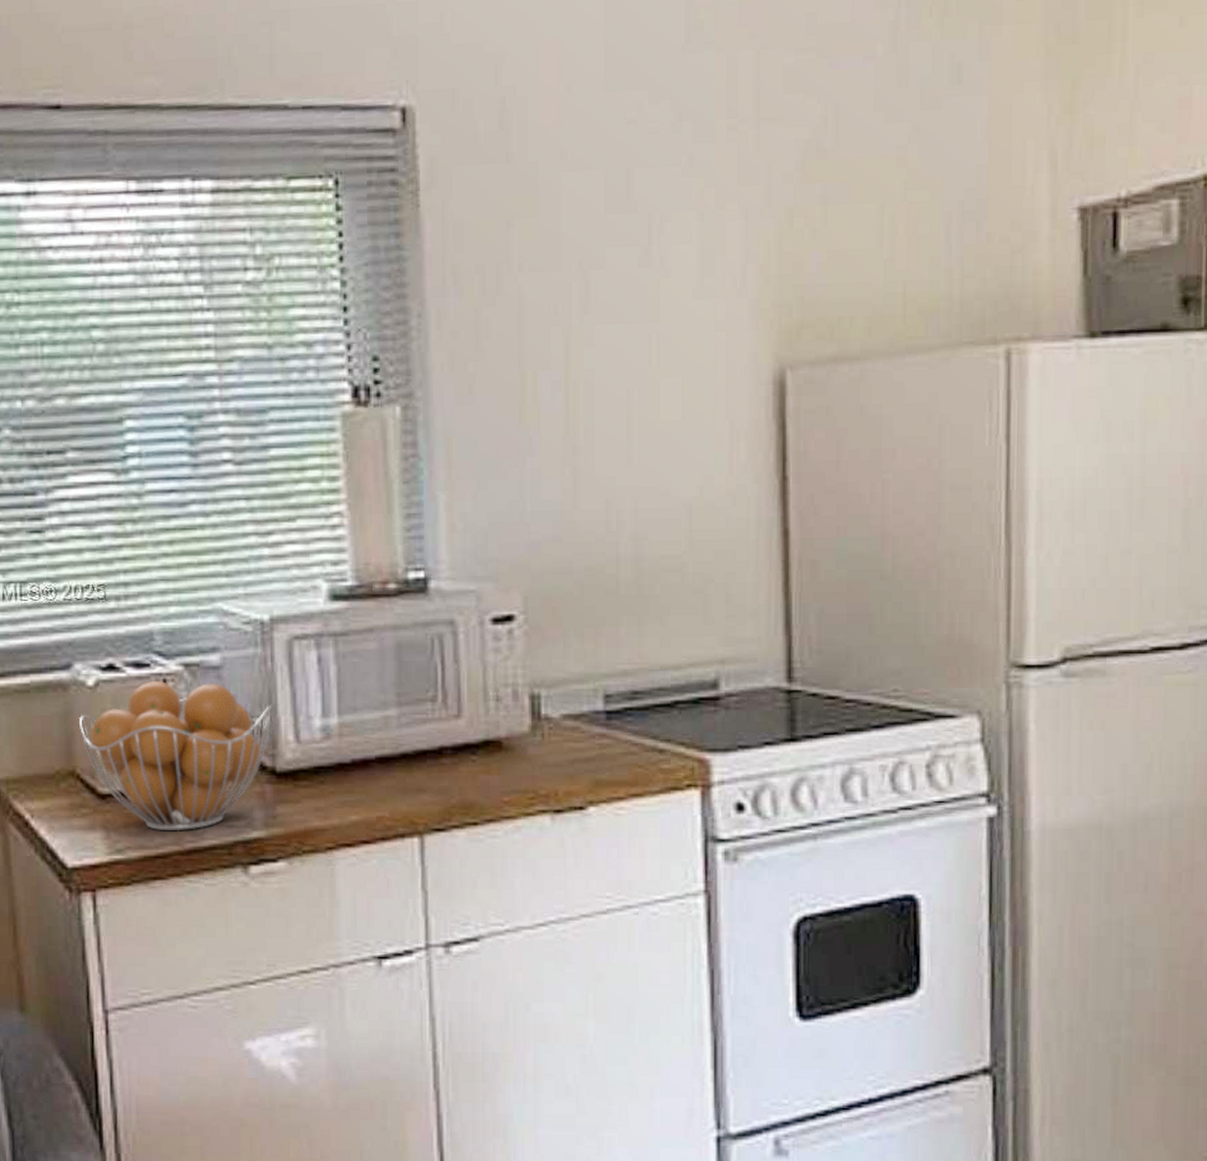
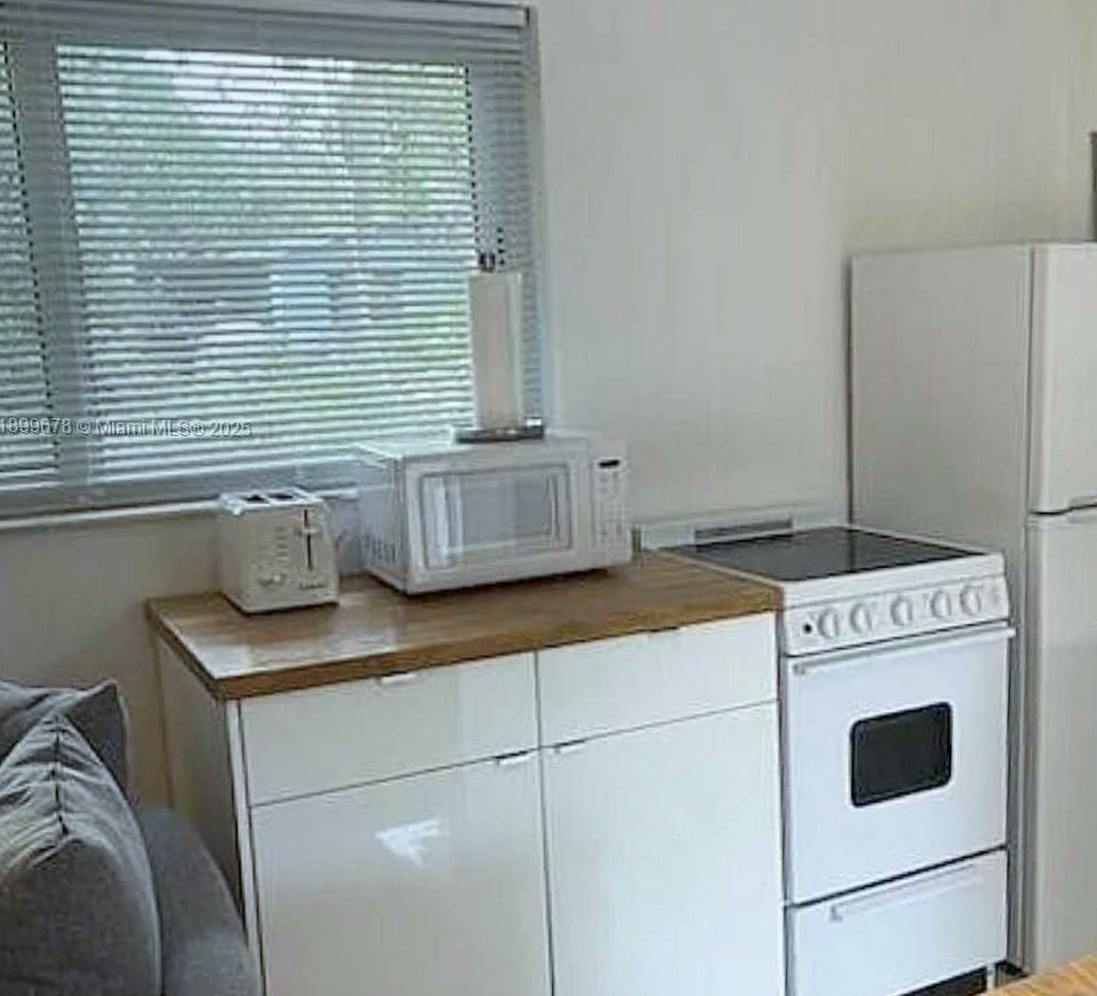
fruit basket: present [78,680,273,831] -> none [225,511,404,646]

